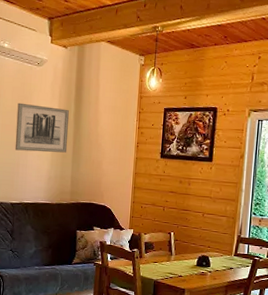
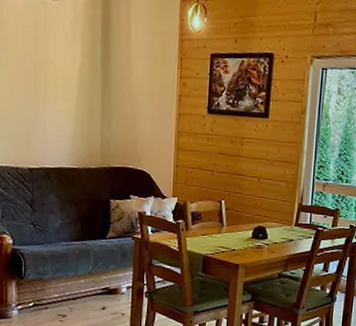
wall art: present [15,102,70,153] -> none [29,46,96,108]

